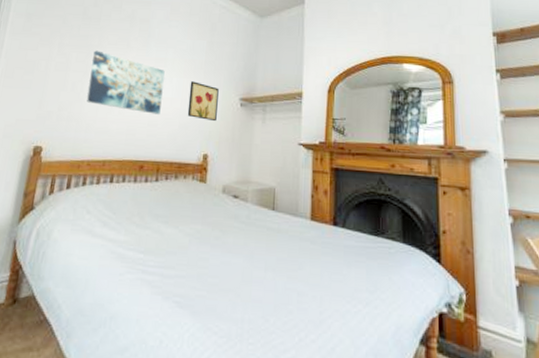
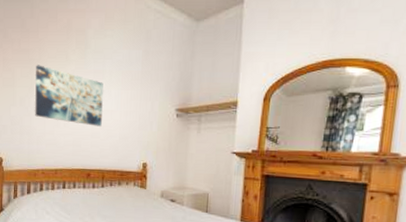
wall art: present [187,81,219,122] -> none [126,93,156,133]

